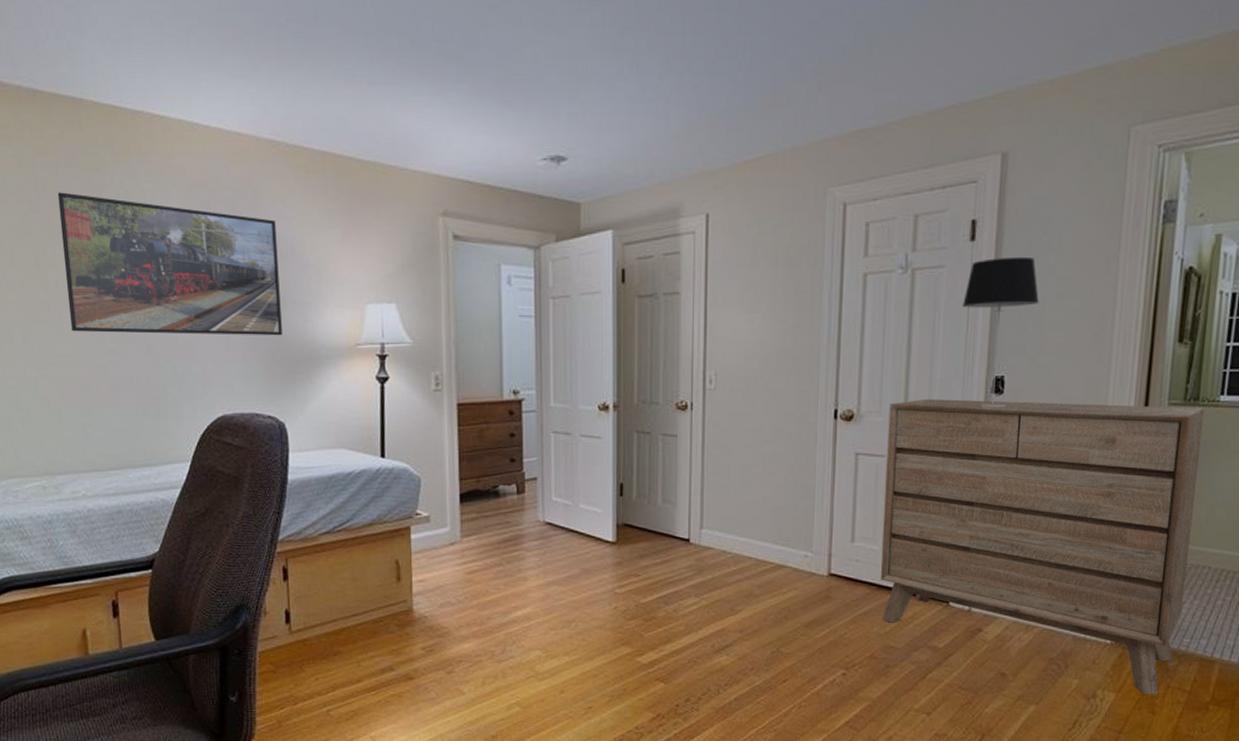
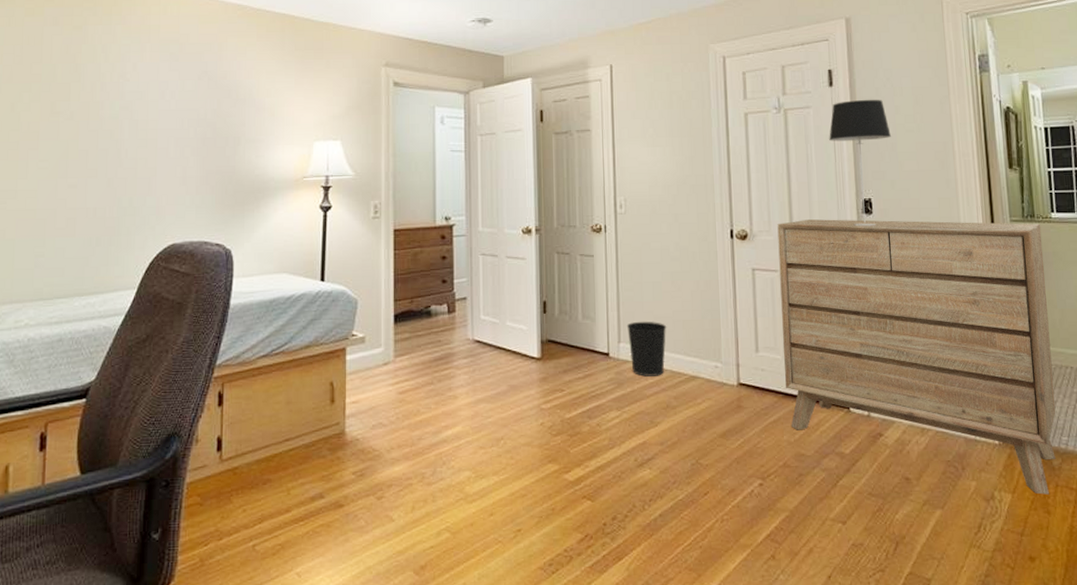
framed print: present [57,192,282,336] -> none [36,46,237,170]
wastebasket: none [710,506,755,564] -> present [626,321,667,377]

